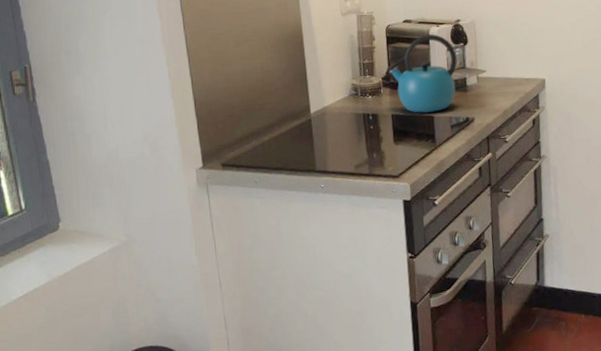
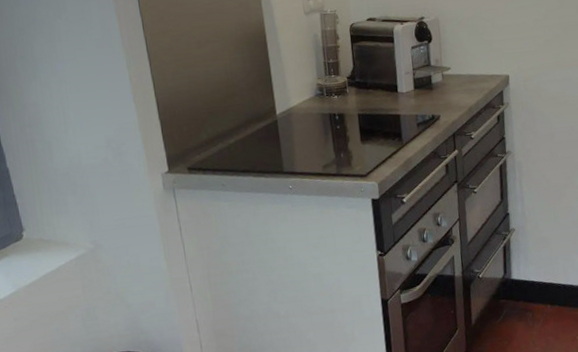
kettle: present [386,34,457,113] -> none [352,32,422,112]

